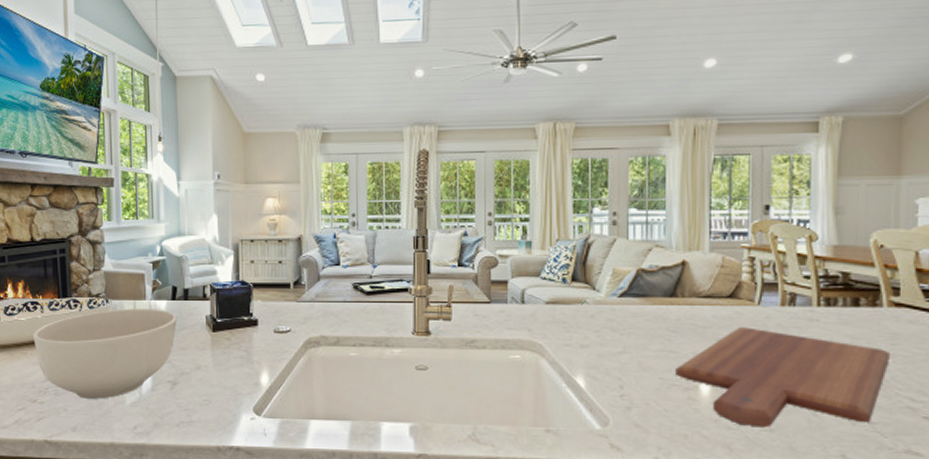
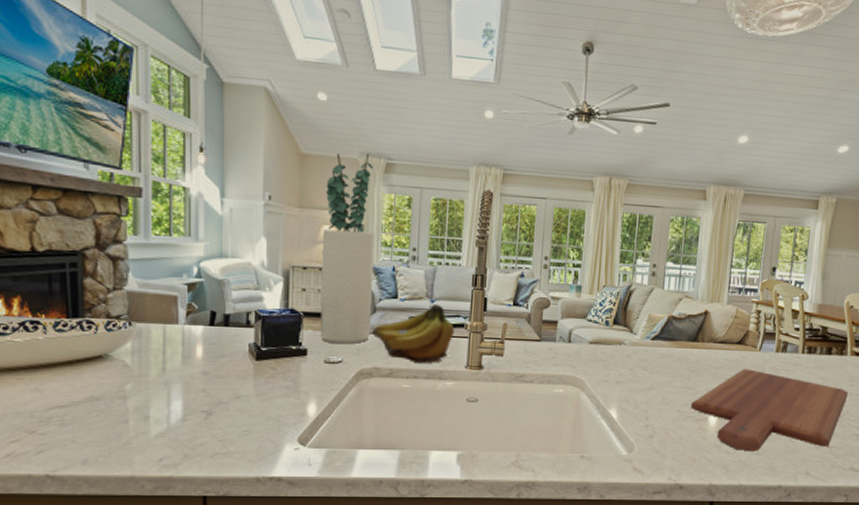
bowl: present [32,308,178,399] -> none [31,332,216,430]
vase: none [266,125,316,314] -> present [320,153,375,345]
fruit: none [316,268,398,331] -> present [370,303,454,364]

